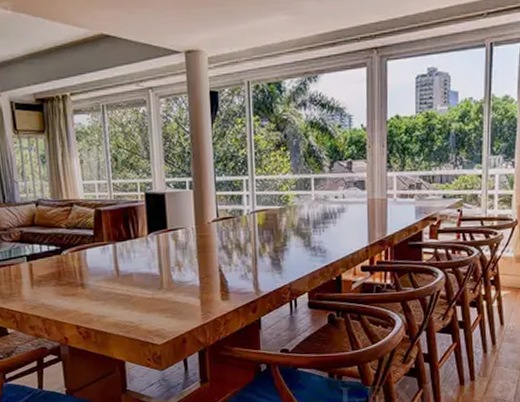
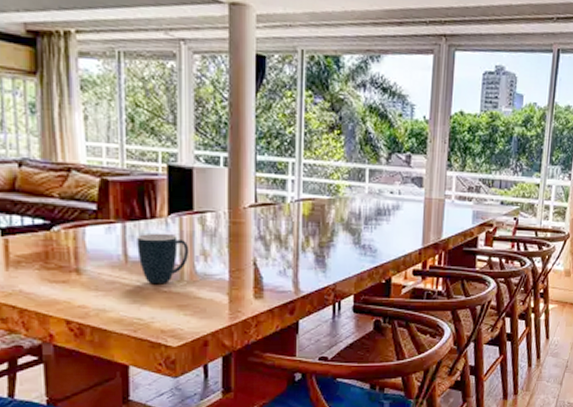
mug: none [125,249,167,292] -> present [137,232,190,283]

